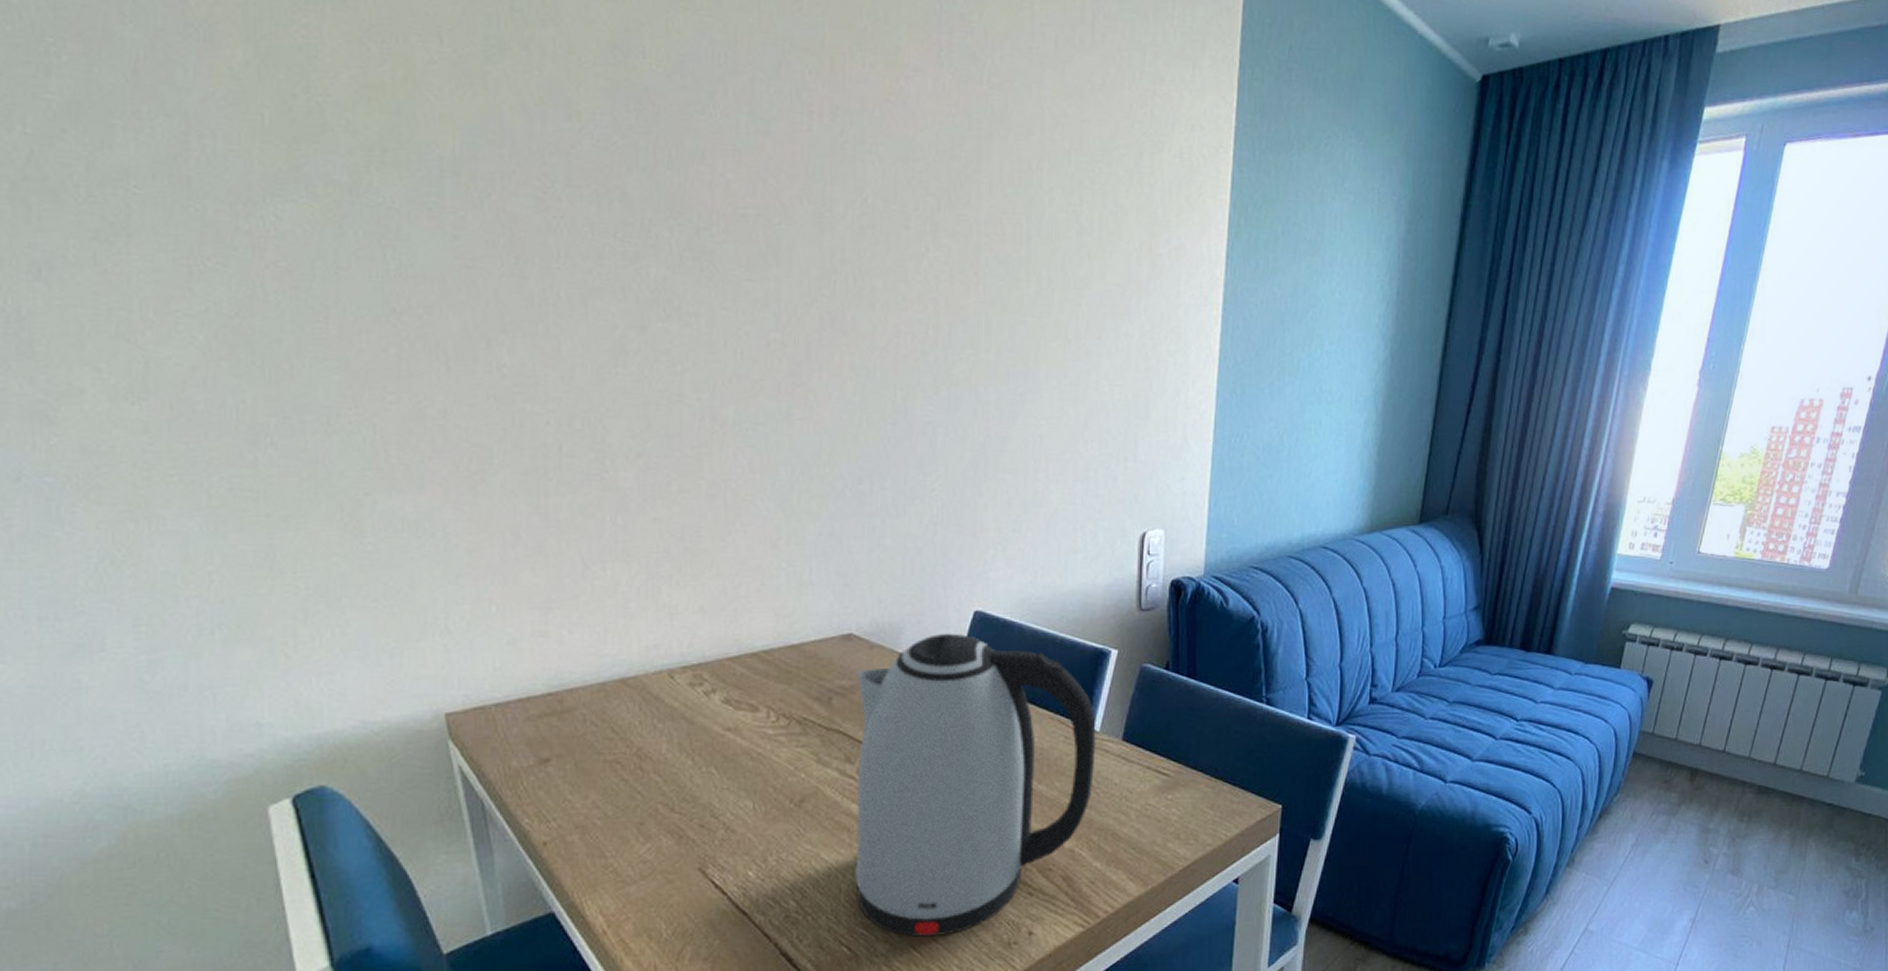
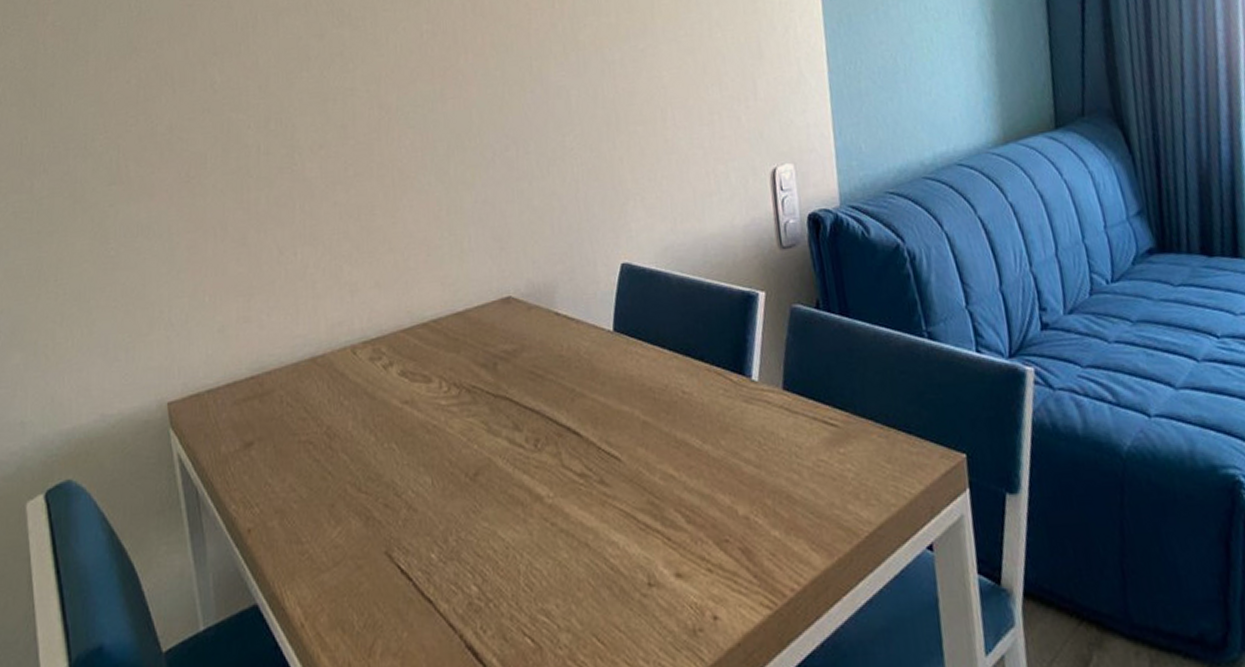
kettle: present [855,633,1096,938] -> none [517,288,760,625]

